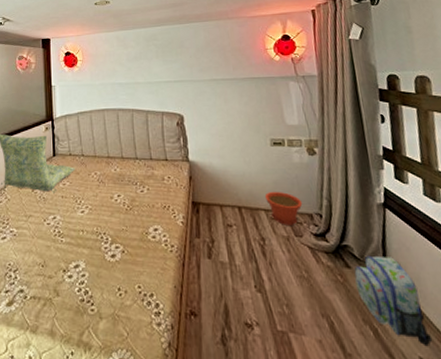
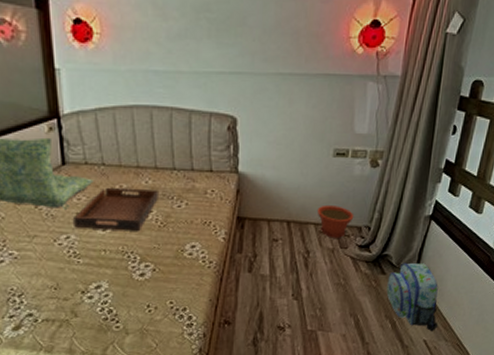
serving tray: none [59,174,125,213] -> present [74,187,158,231]

